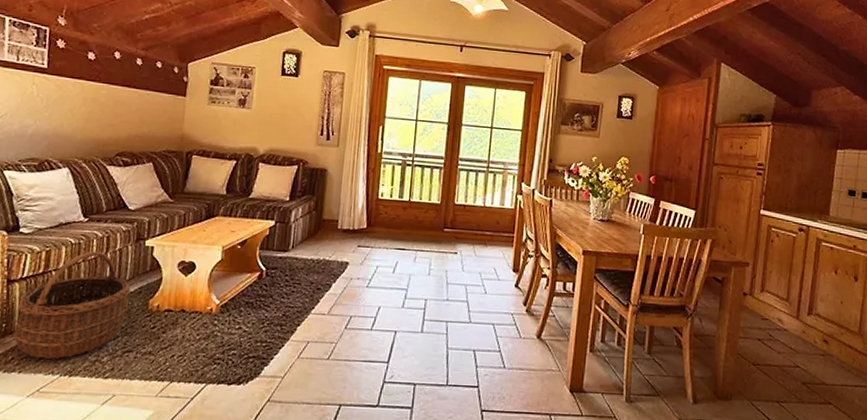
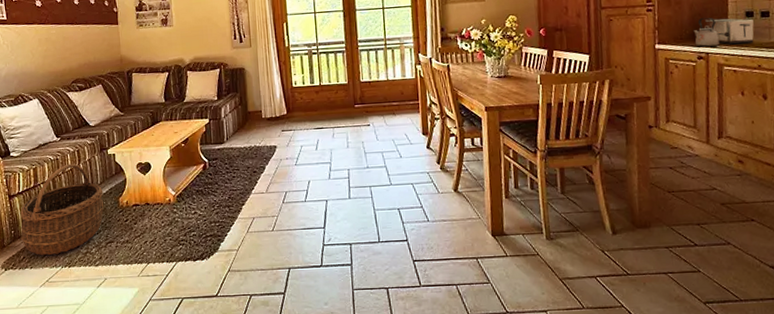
kettle: none [798,189,821,221] -> present [693,17,719,48]
toaster: none [808,192,856,223] -> present [703,18,755,45]

